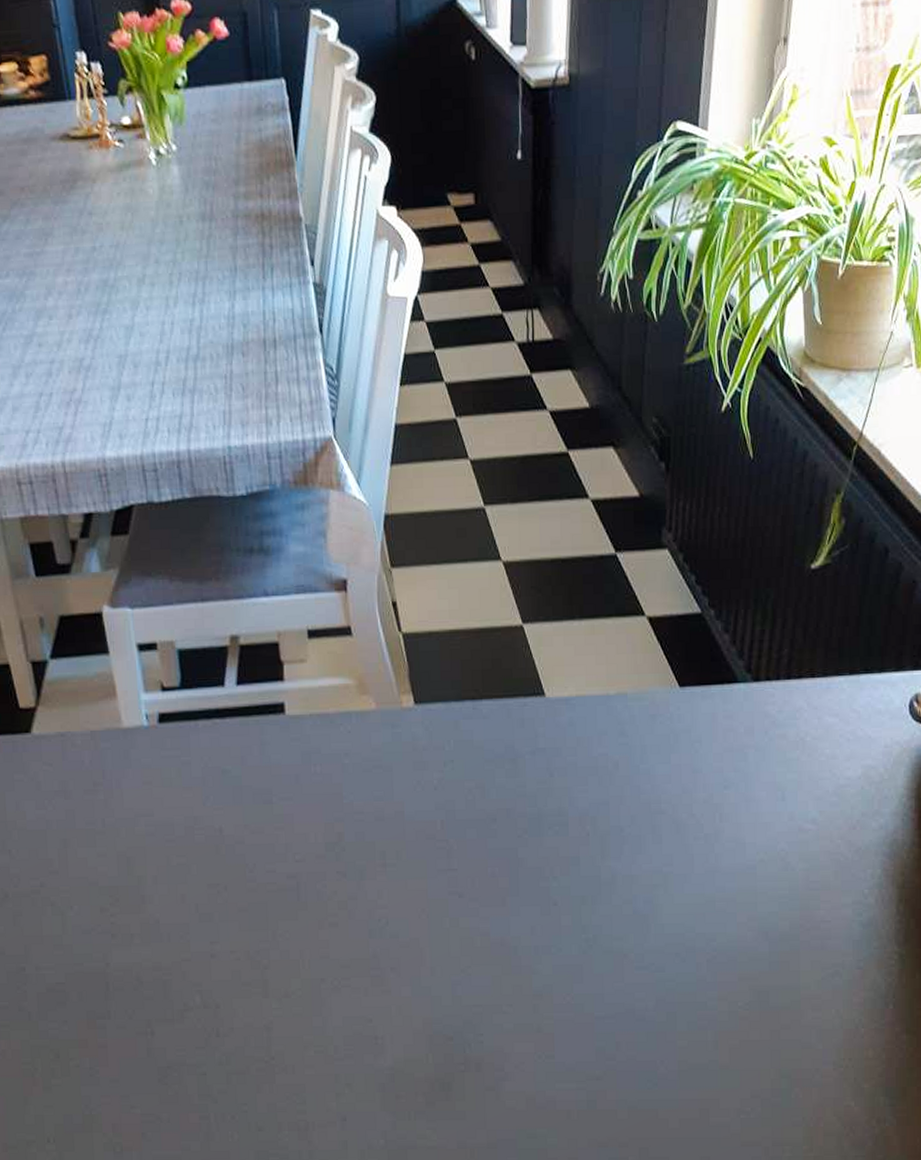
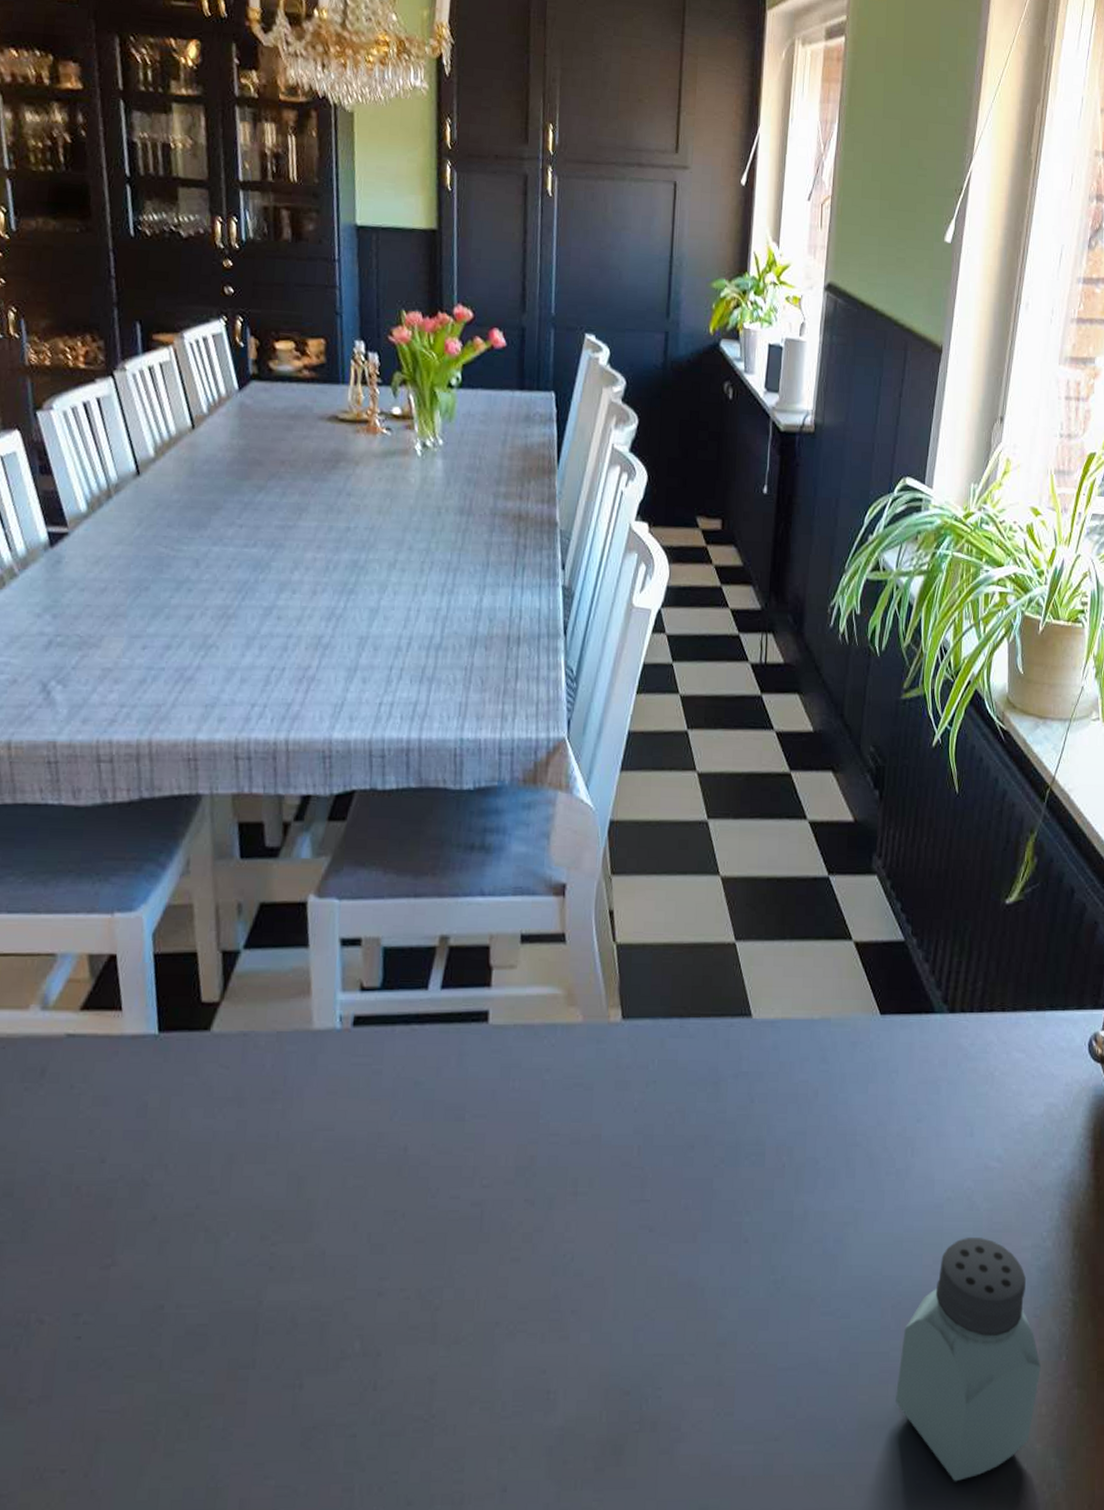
saltshaker: none [716,896,866,1117] -> present [896,1238,1041,1482]

